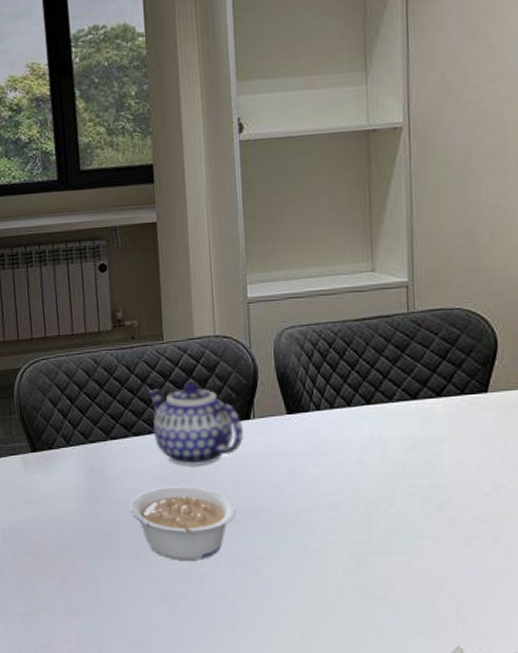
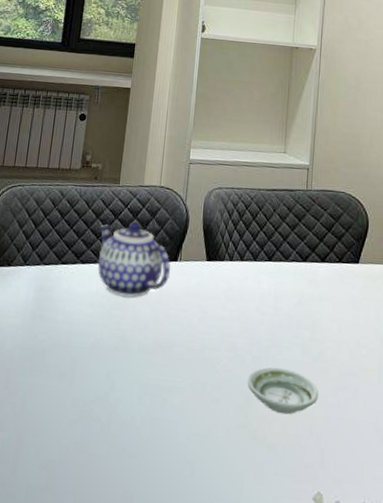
legume: present [129,486,236,560] -> none [65,313,154,386]
saucer: none [356,522,447,571] -> present [247,367,318,415]

